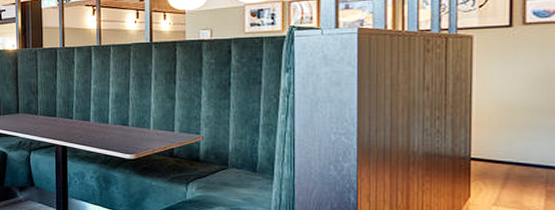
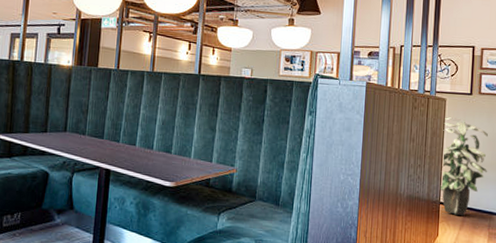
indoor plant: none [469,56,540,172] -> present [440,116,488,216]

